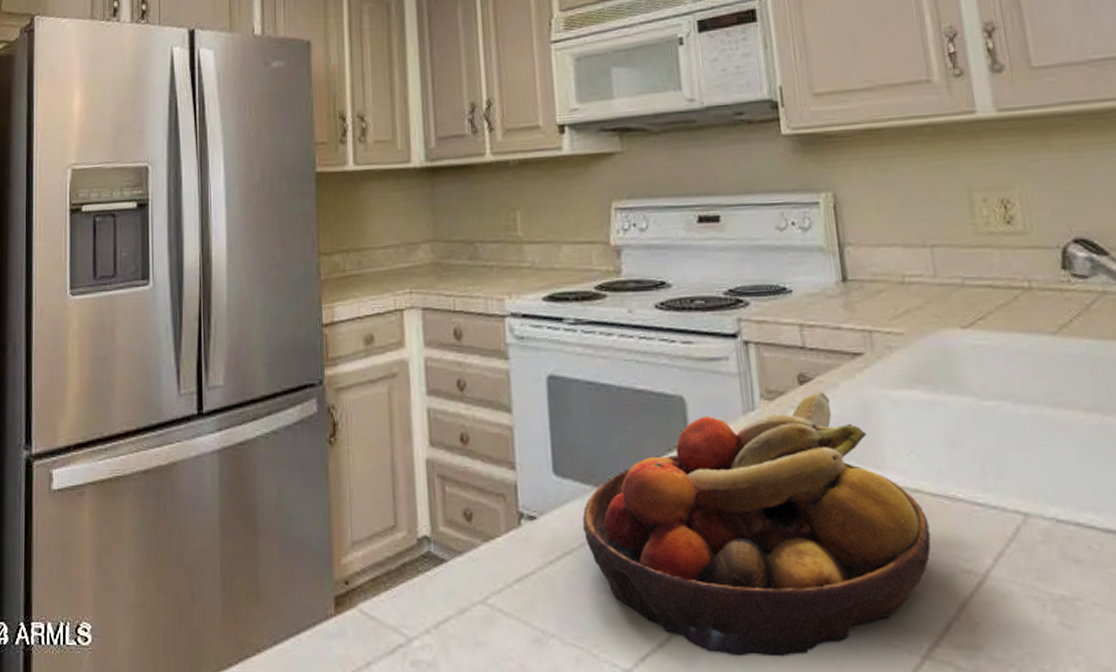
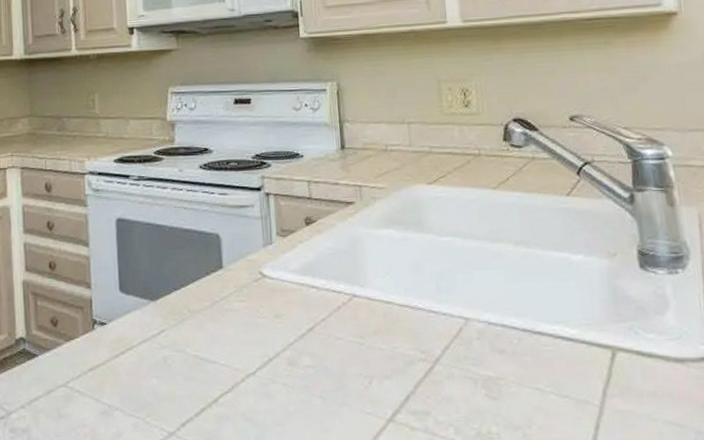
fruit bowl: present [582,392,931,657] -> none [140,231,398,422]

